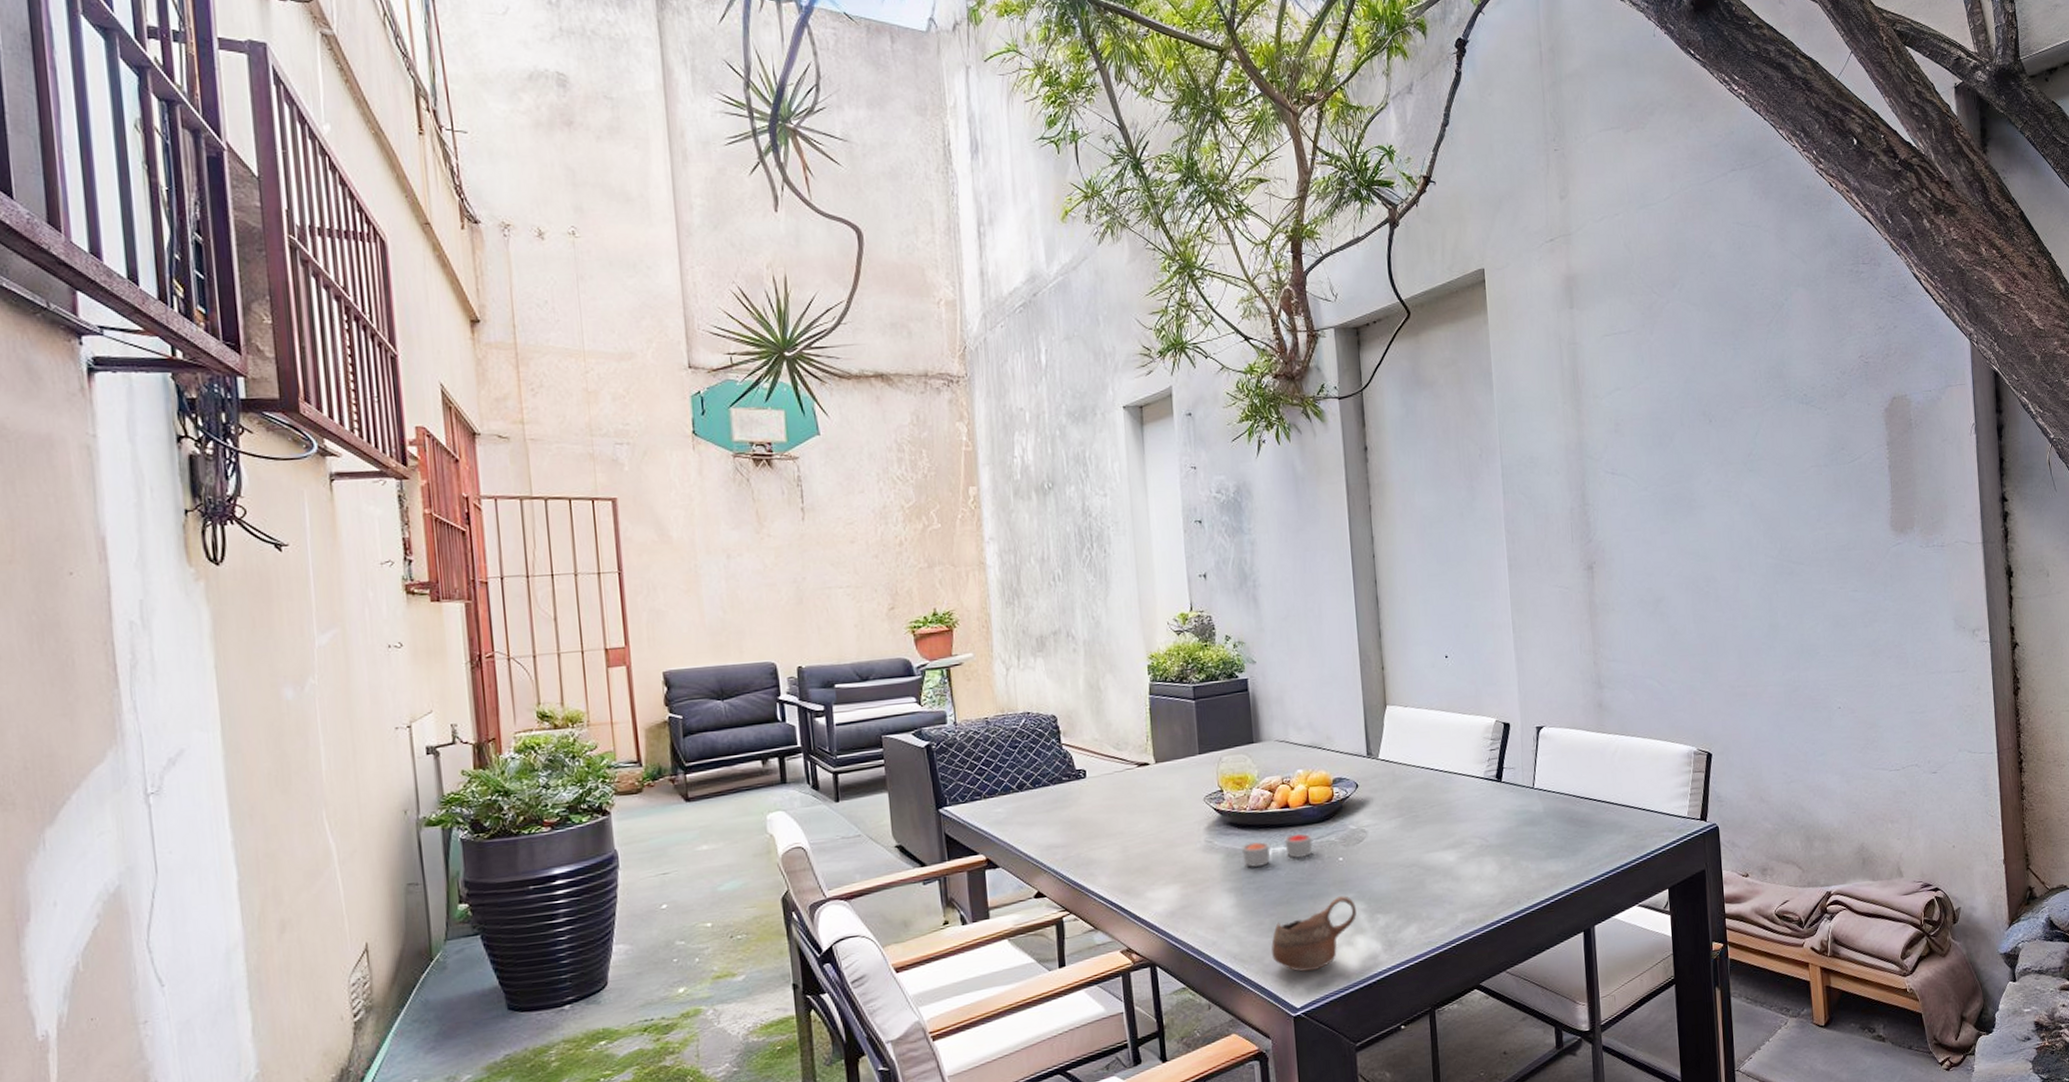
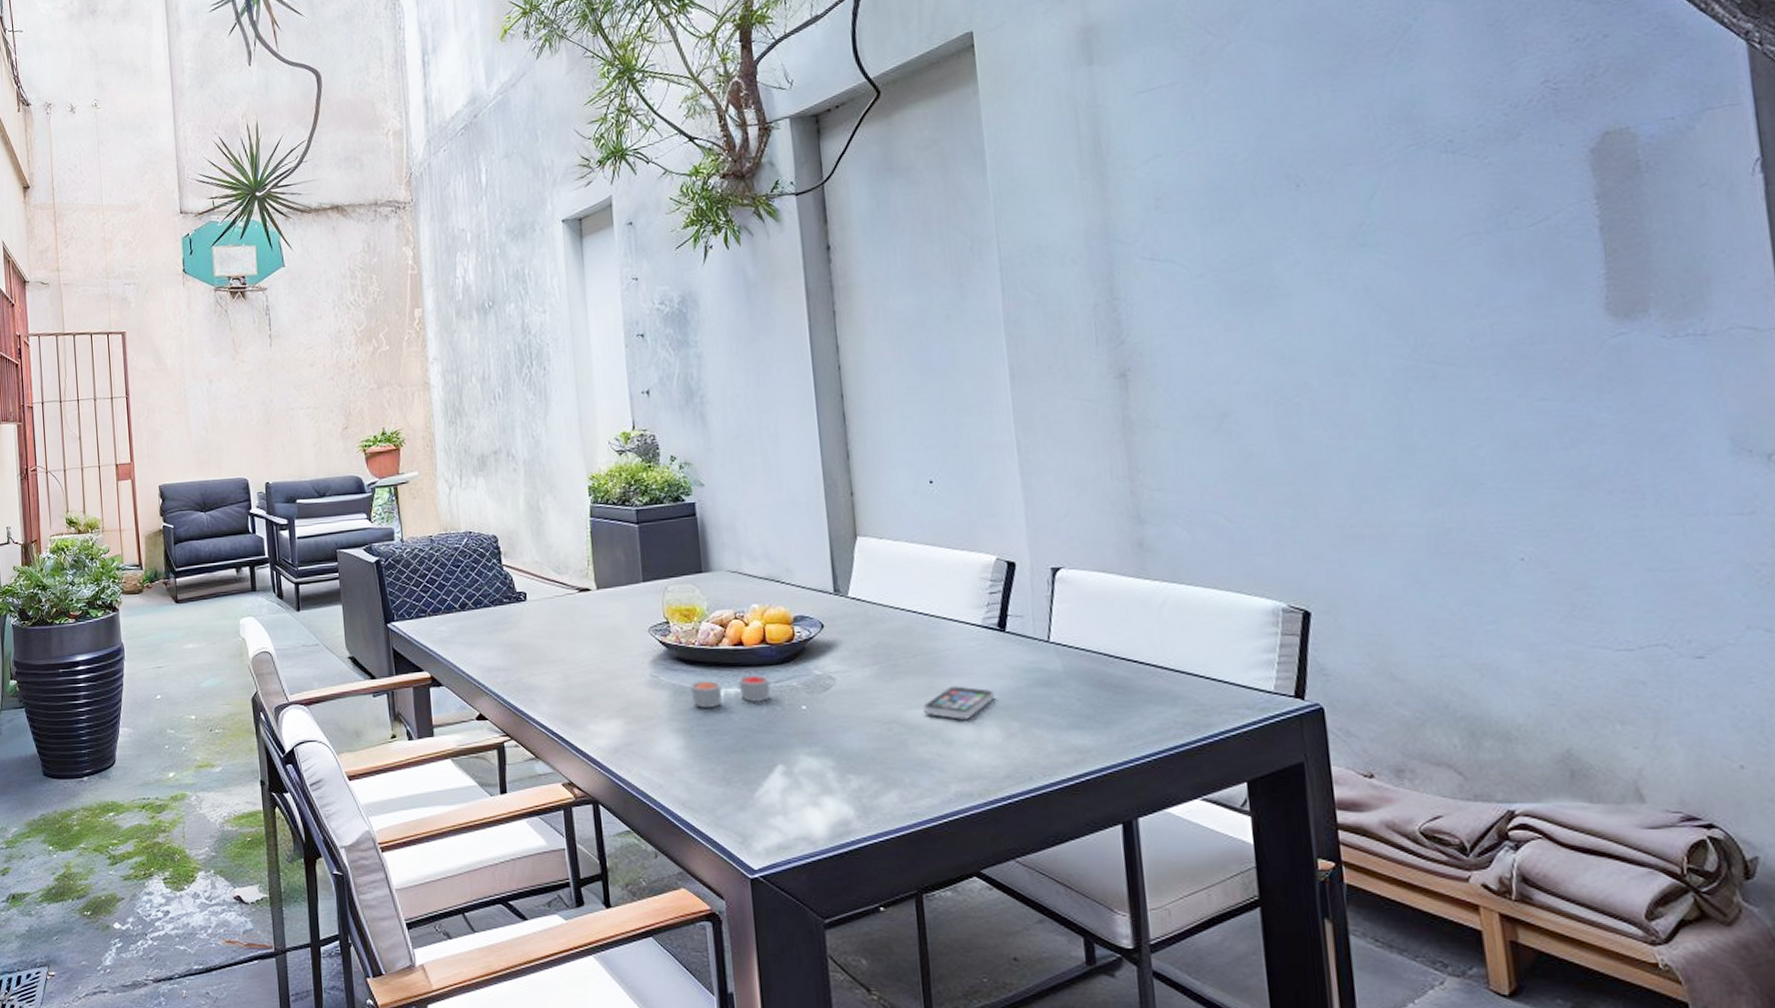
cup: present [1271,896,1357,972] -> none [724,749,823,831]
smartphone: none [1438,830,1492,859] -> present [923,686,994,720]

